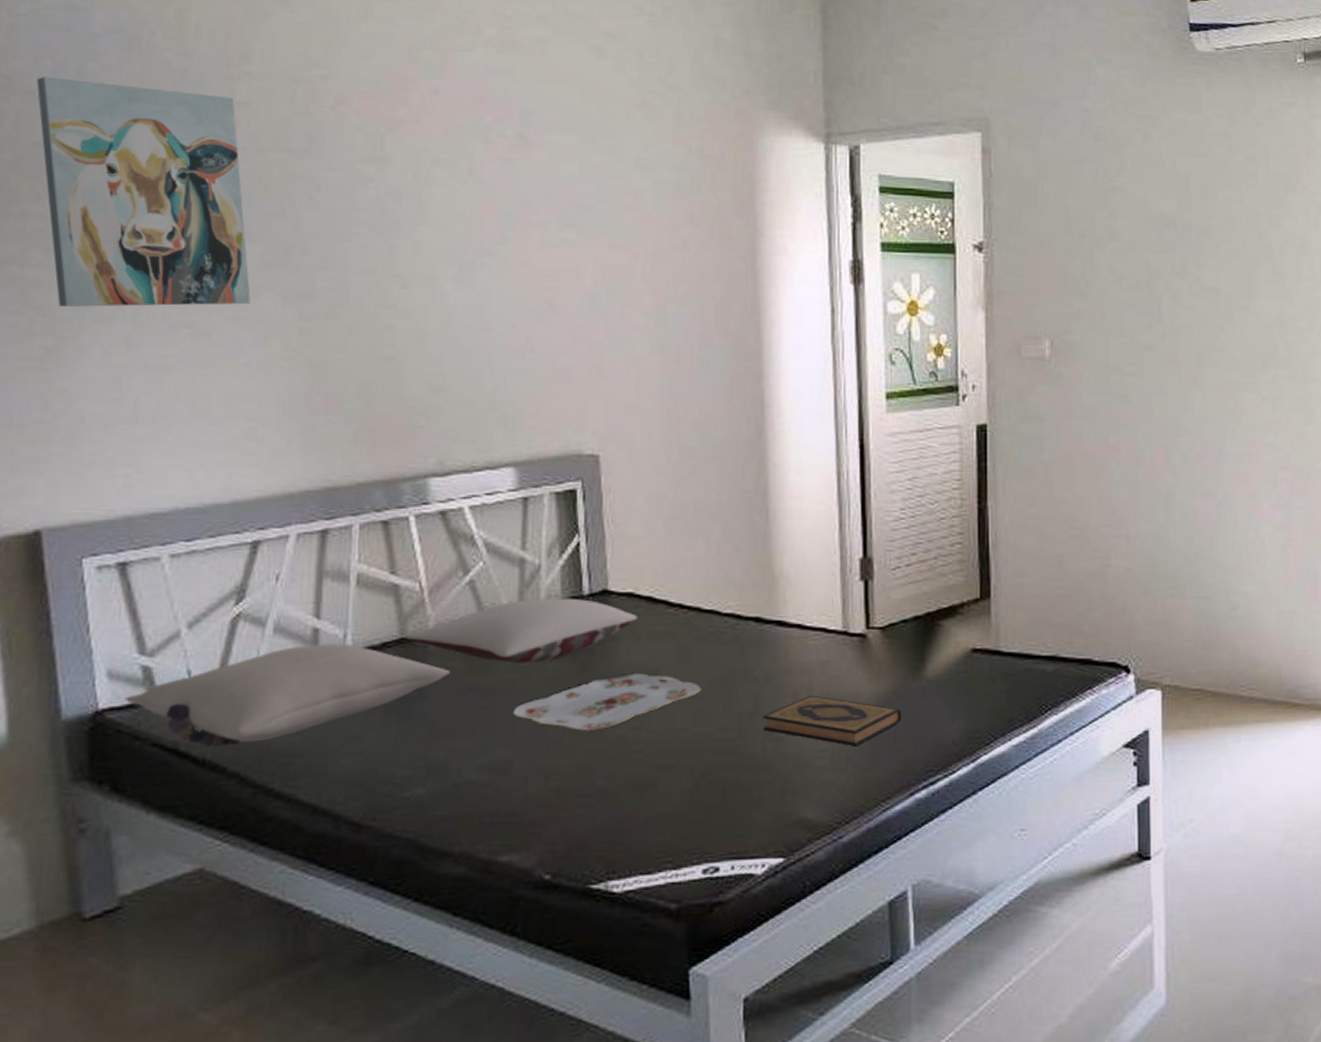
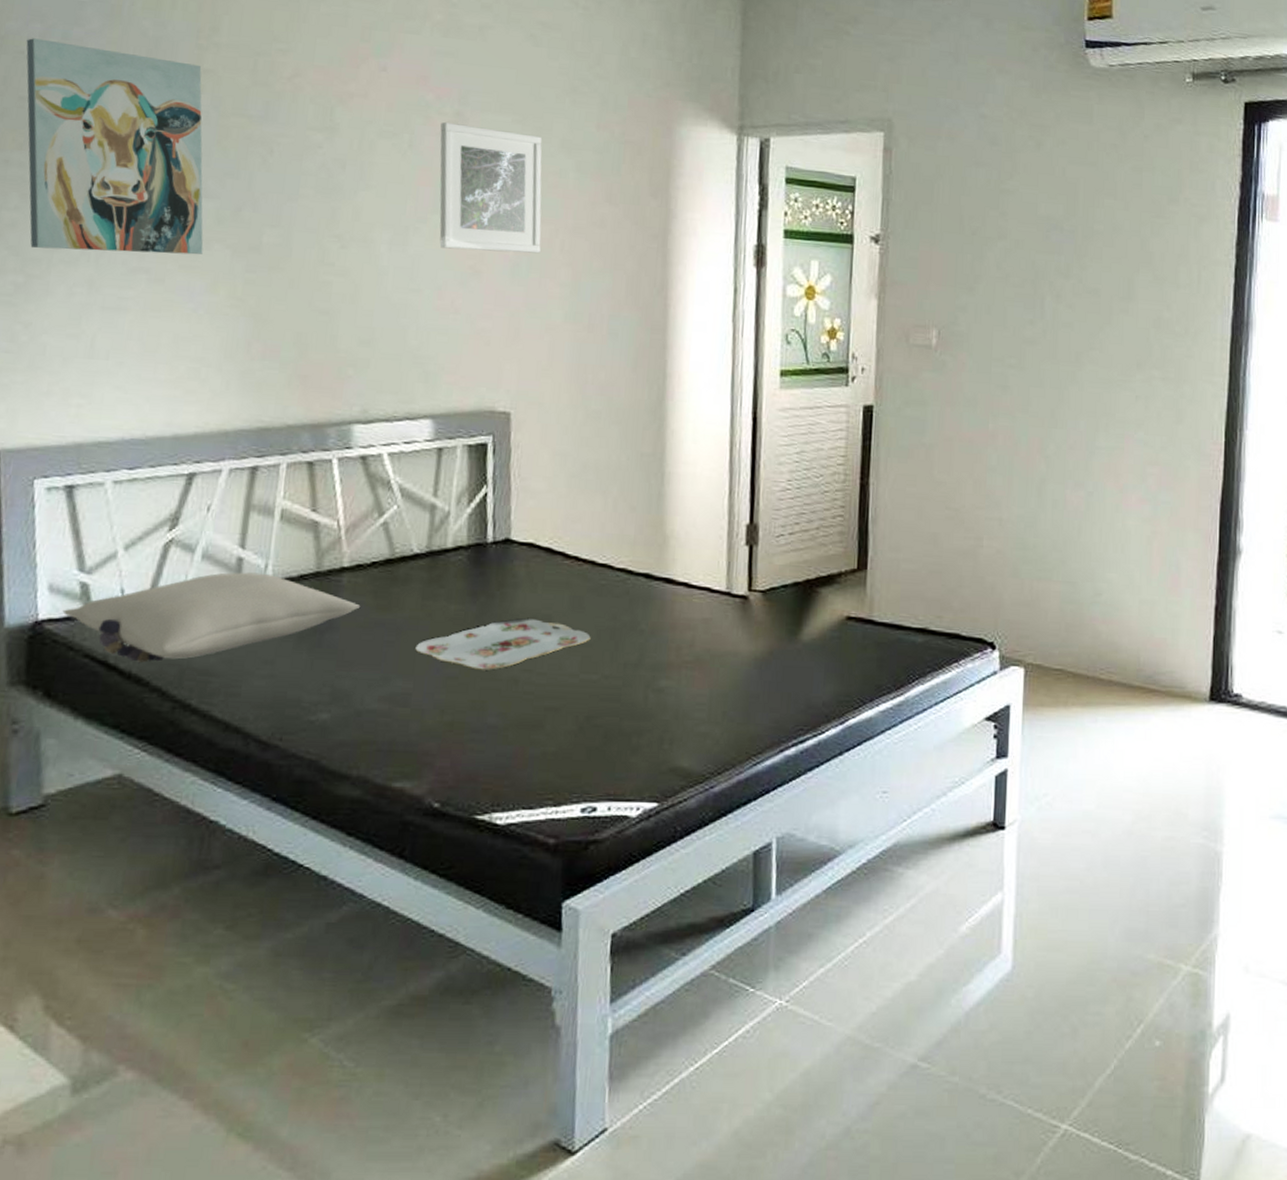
pillow: present [406,598,637,663] -> none [322,543,536,603]
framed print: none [502,145,620,283] -> present [439,121,542,254]
hardback book: present [763,695,902,747] -> none [646,650,777,702]

